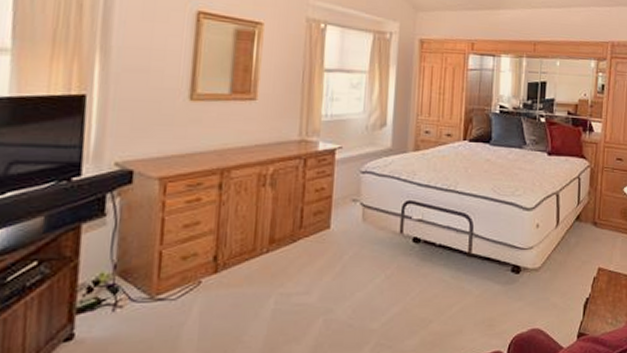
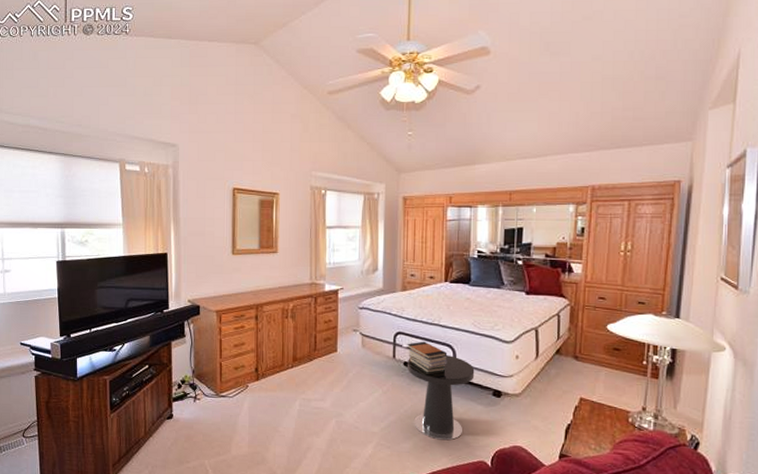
book stack: none [417,211,464,250] -> present [407,341,448,373]
side table: none [417,227,493,331] -> present [408,355,475,441]

